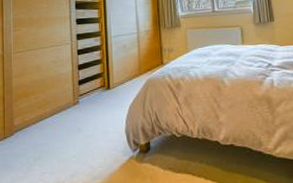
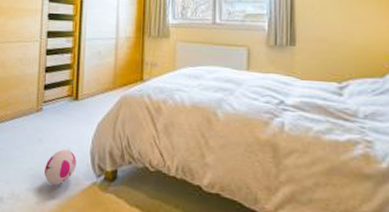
plush toy: none [86,132,114,166] -> present [44,149,76,186]

